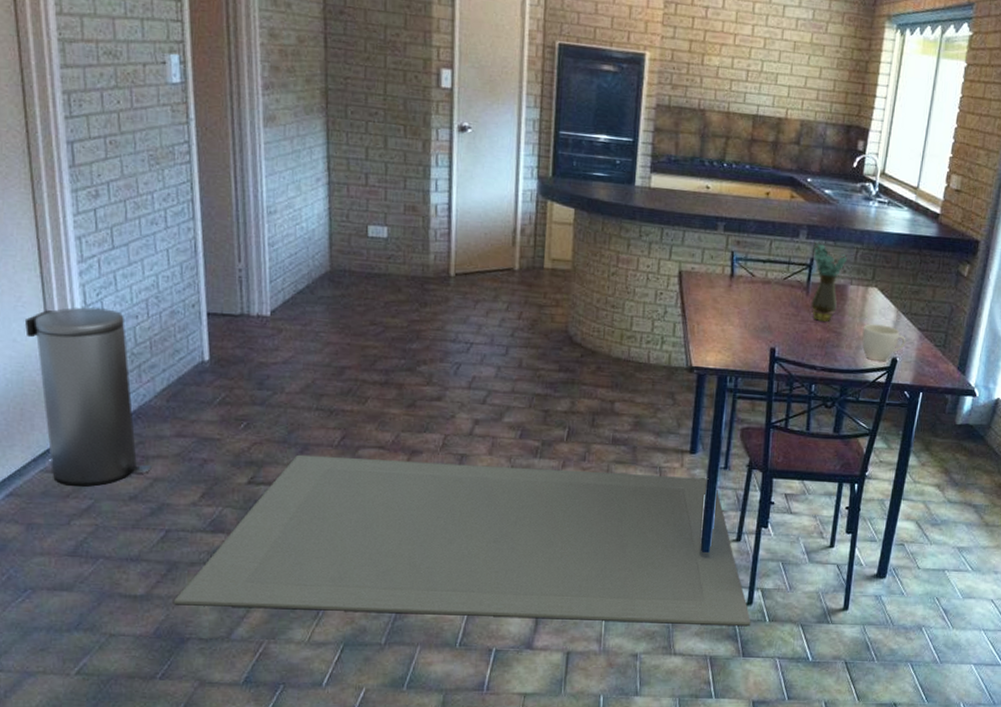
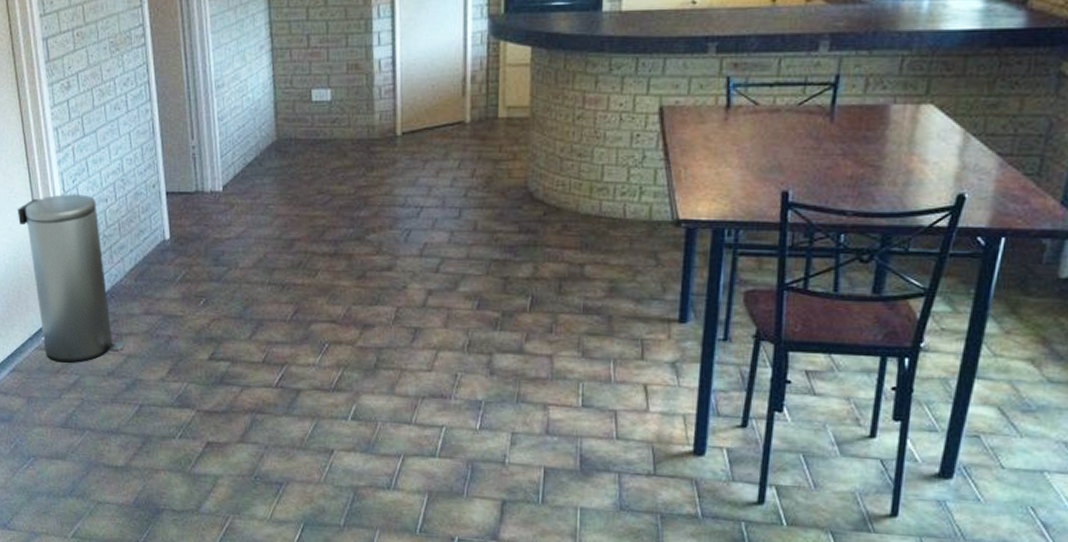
rug: present [173,454,751,626] -> none [148,330,763,529]
vase: present [810,241,847,322] -> none [835,53,888,153]
cup: present [862,323,906,362] -> none [911,152,979,201]

